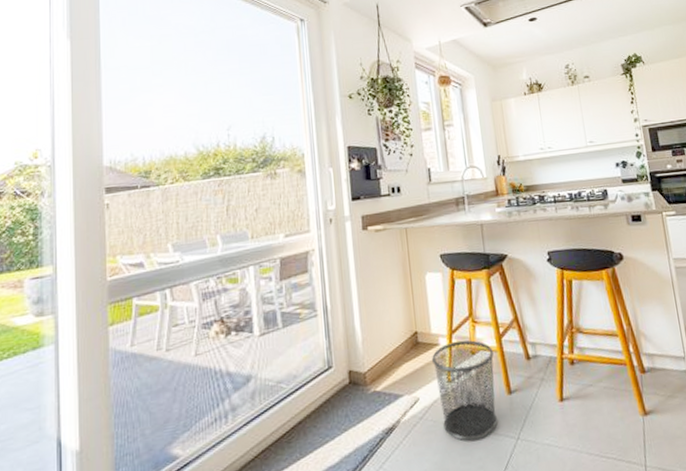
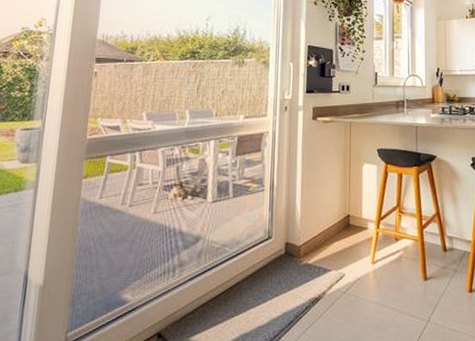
waste bin: present [432,340,497,441] -> none [360,227,415,318]

